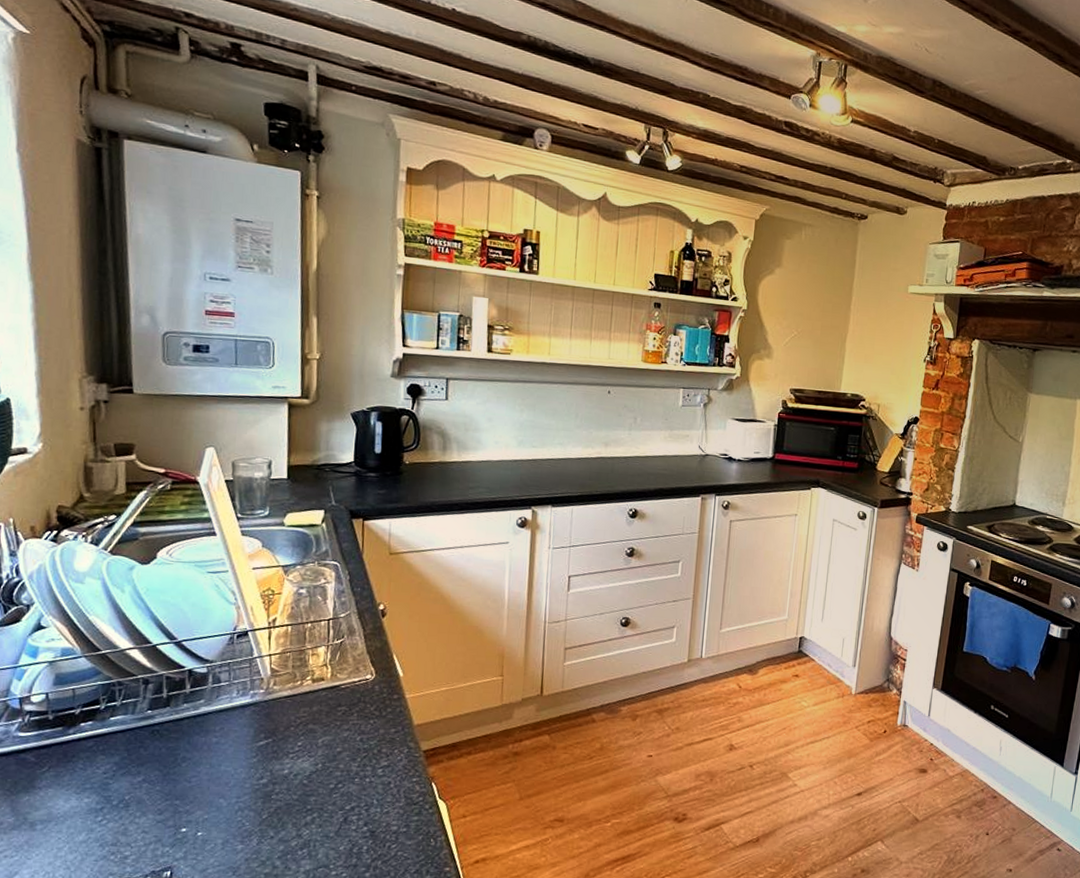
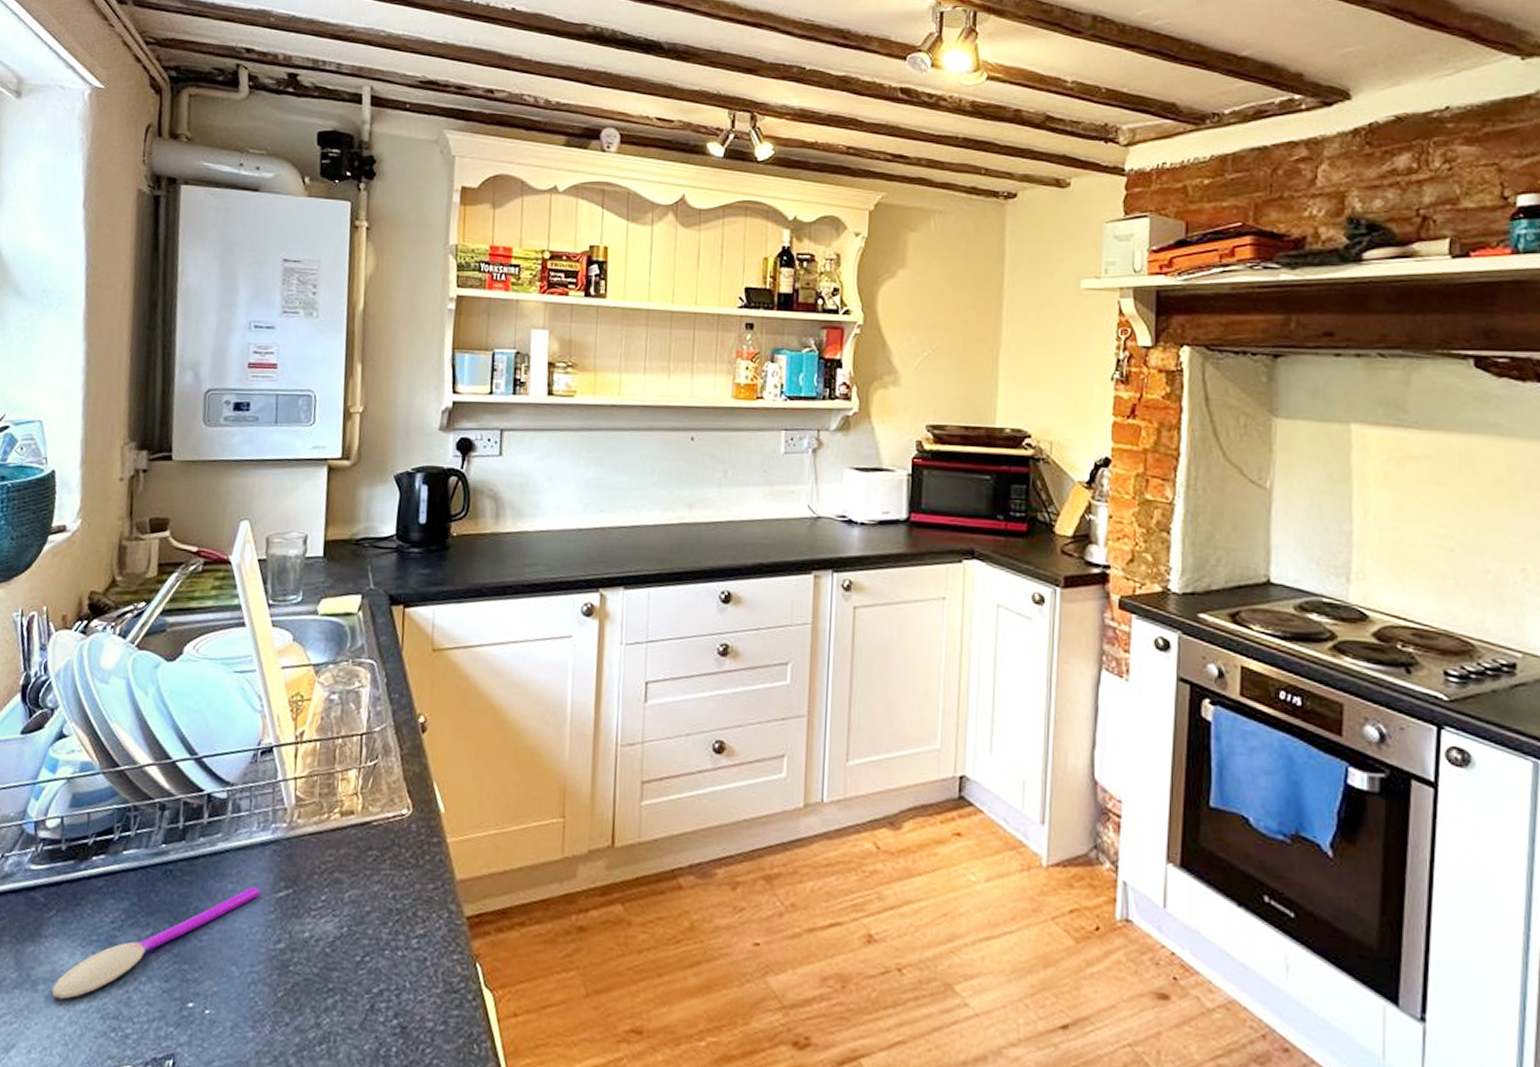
spoon: none [50,739,242,835] -> present [52,887,260,1000]

